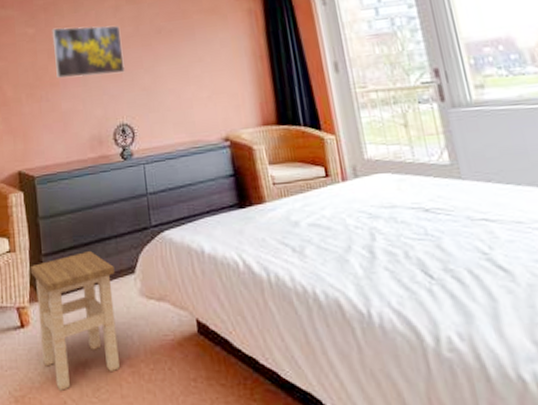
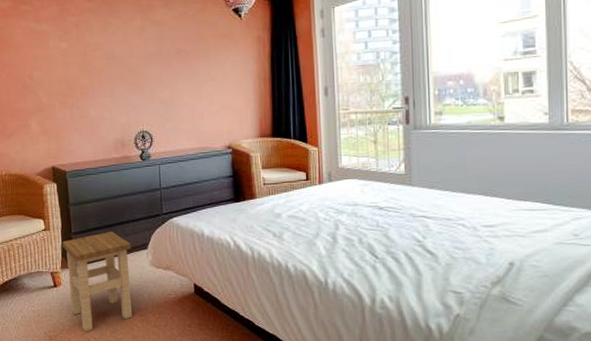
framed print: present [52,25,126,79] -> none [83,43,148,90]

